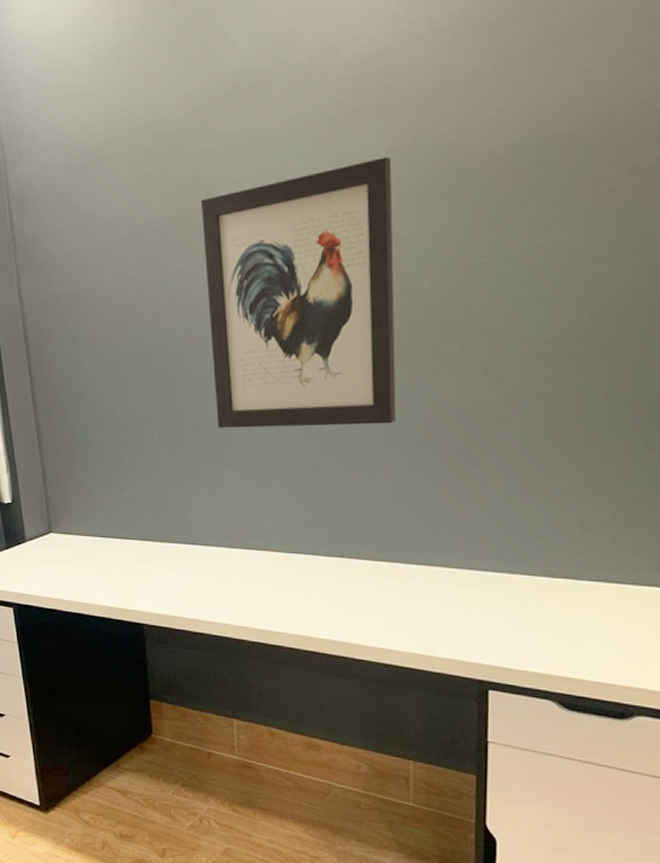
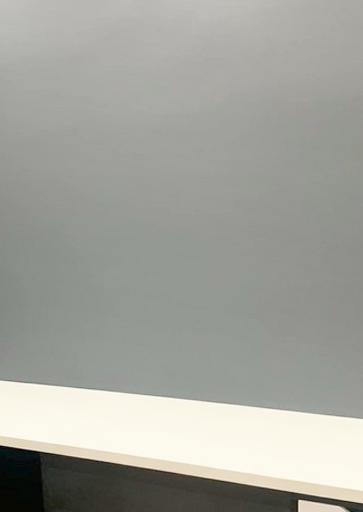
wall art: present [200,157,396,429] -> none [90,99,235,300]

